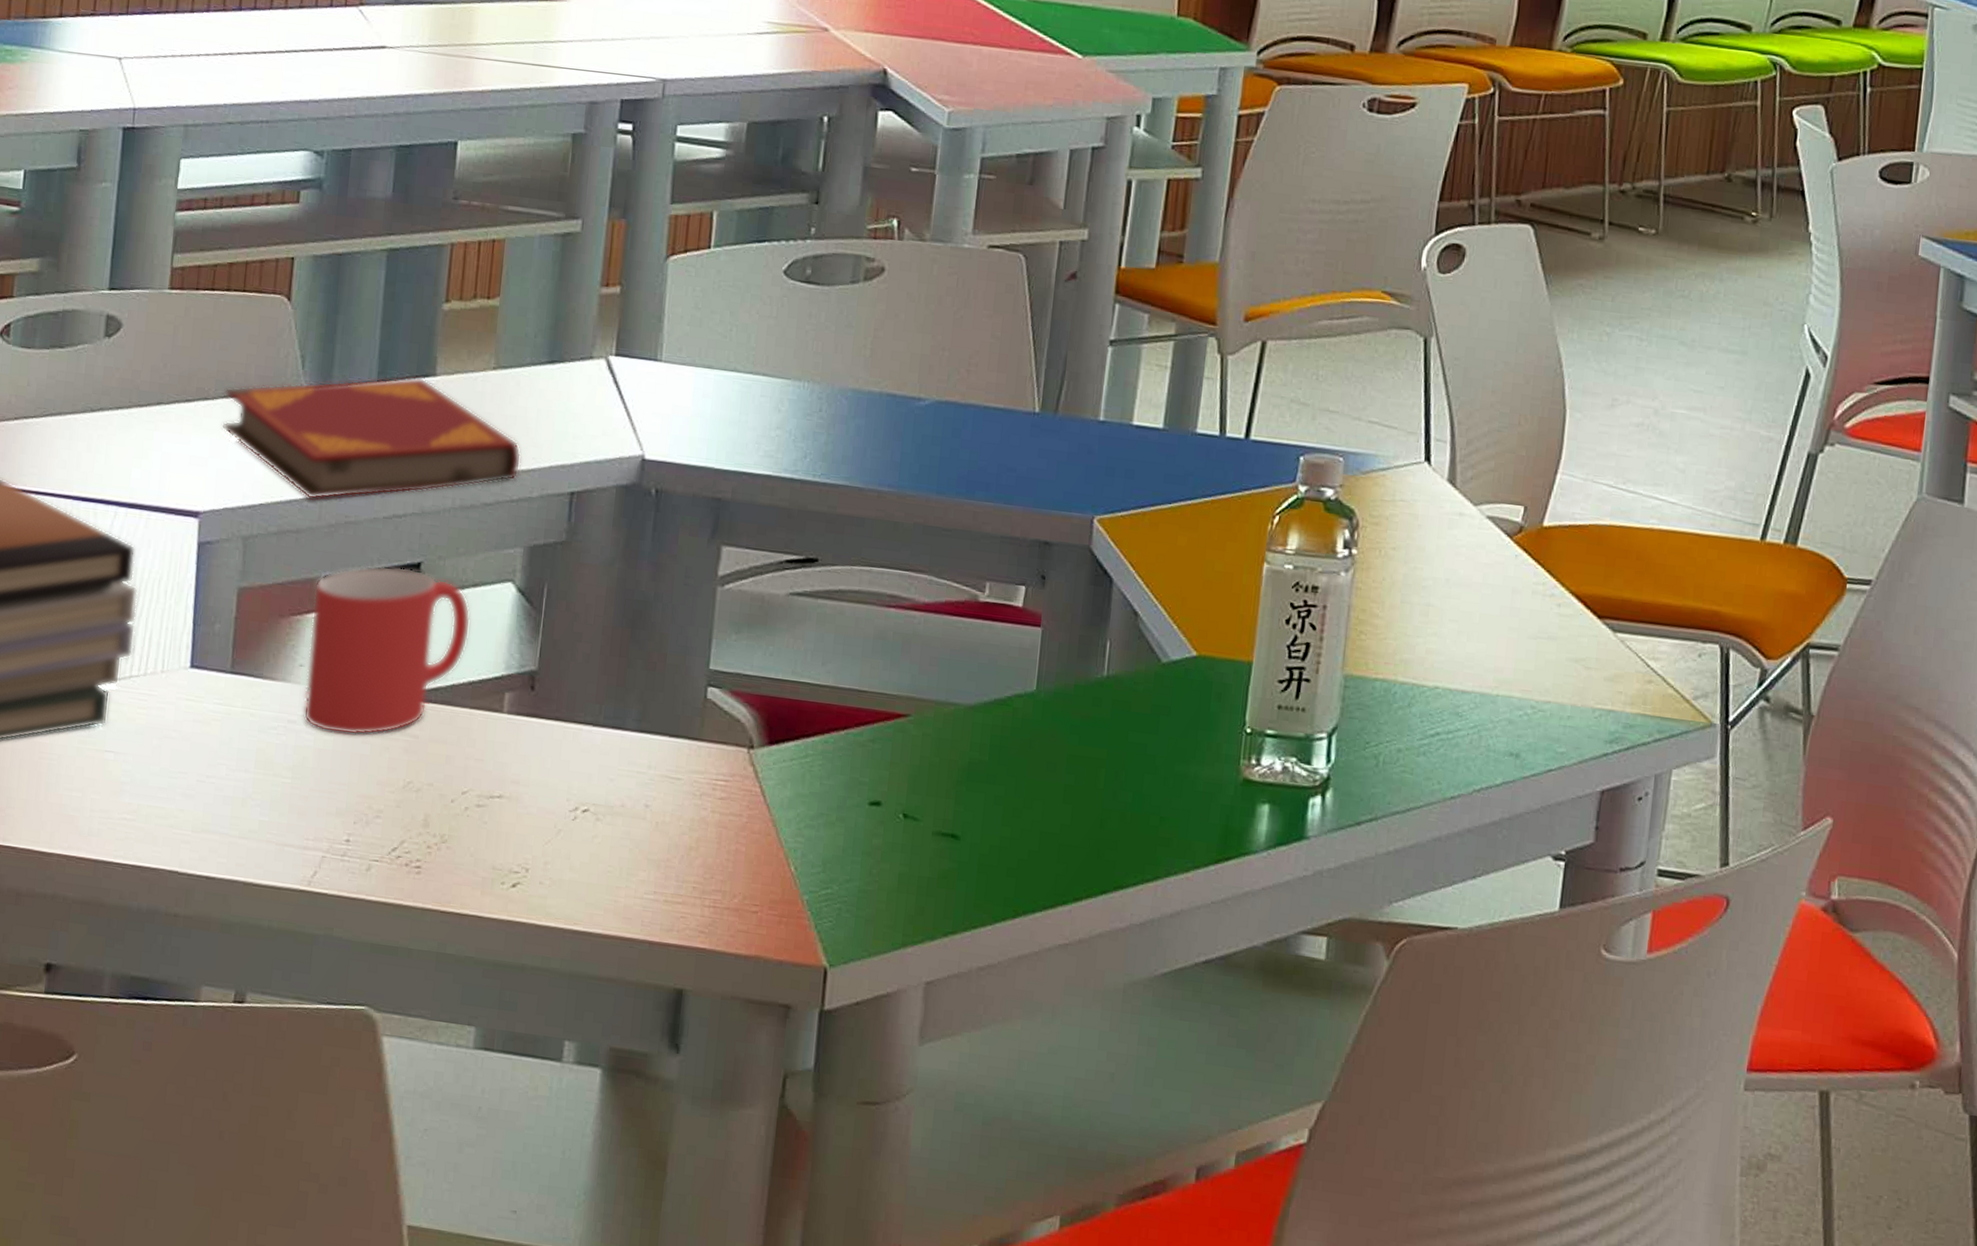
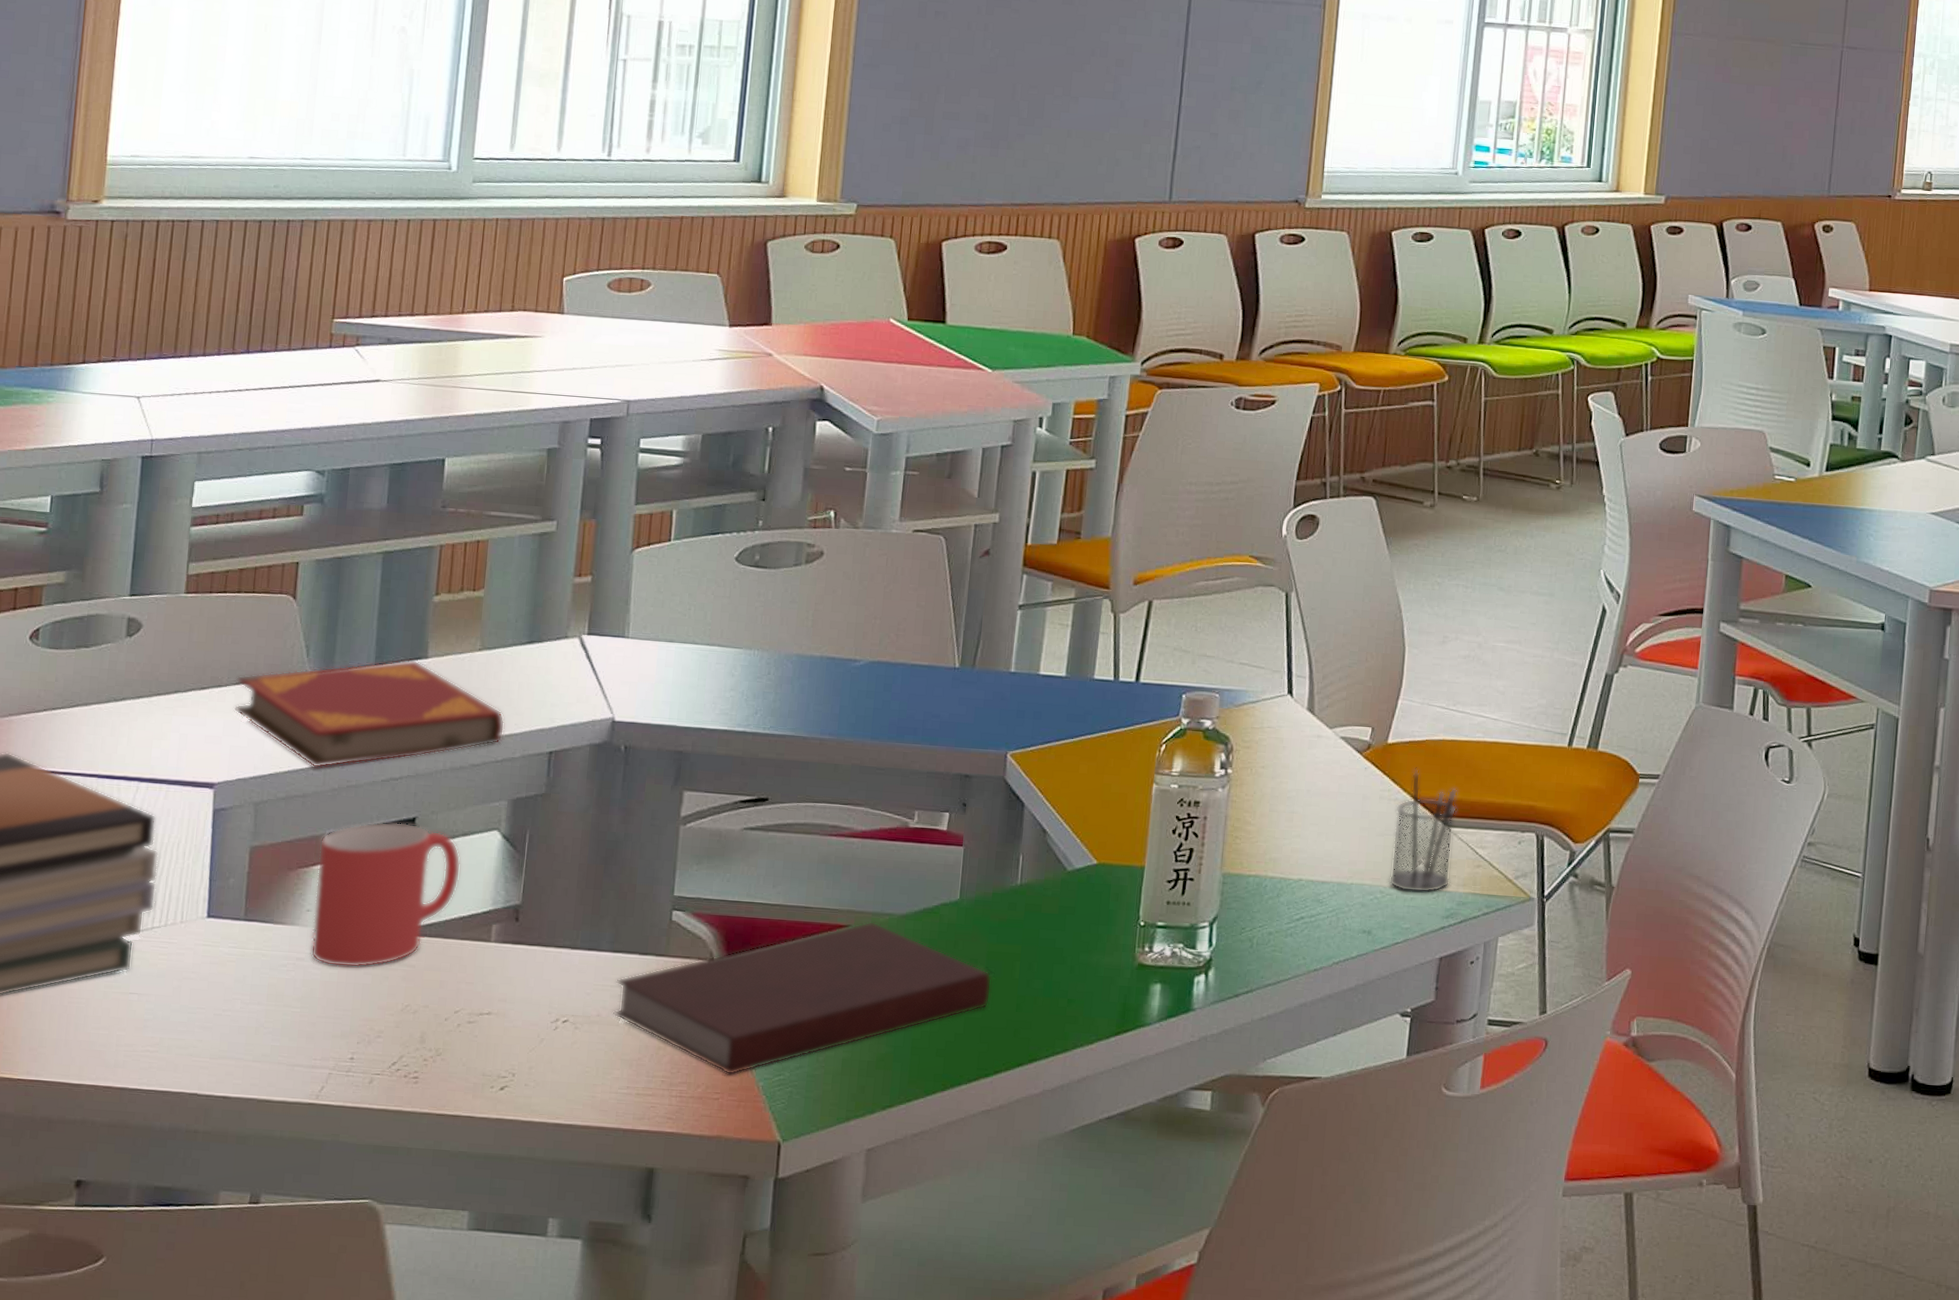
notebook: none [639,710,1073,886] -> present [613,921,992,1076]
pencil holder: none [1541,557,1627,712] -> present [1389,767,1458,893]

